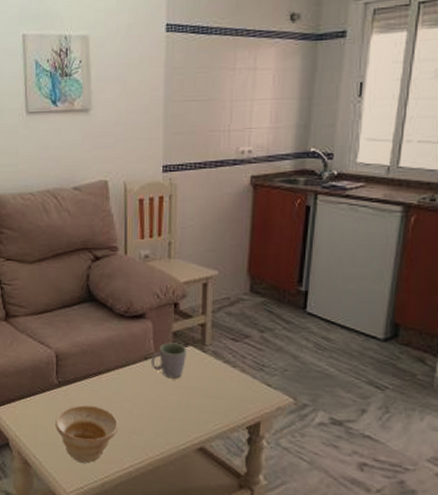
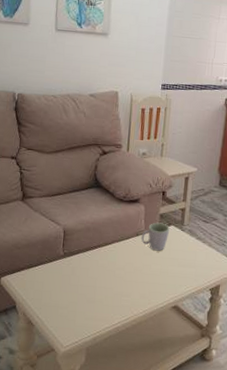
bowl: present [55,405,119,463] -> none [58,273,112,321]

